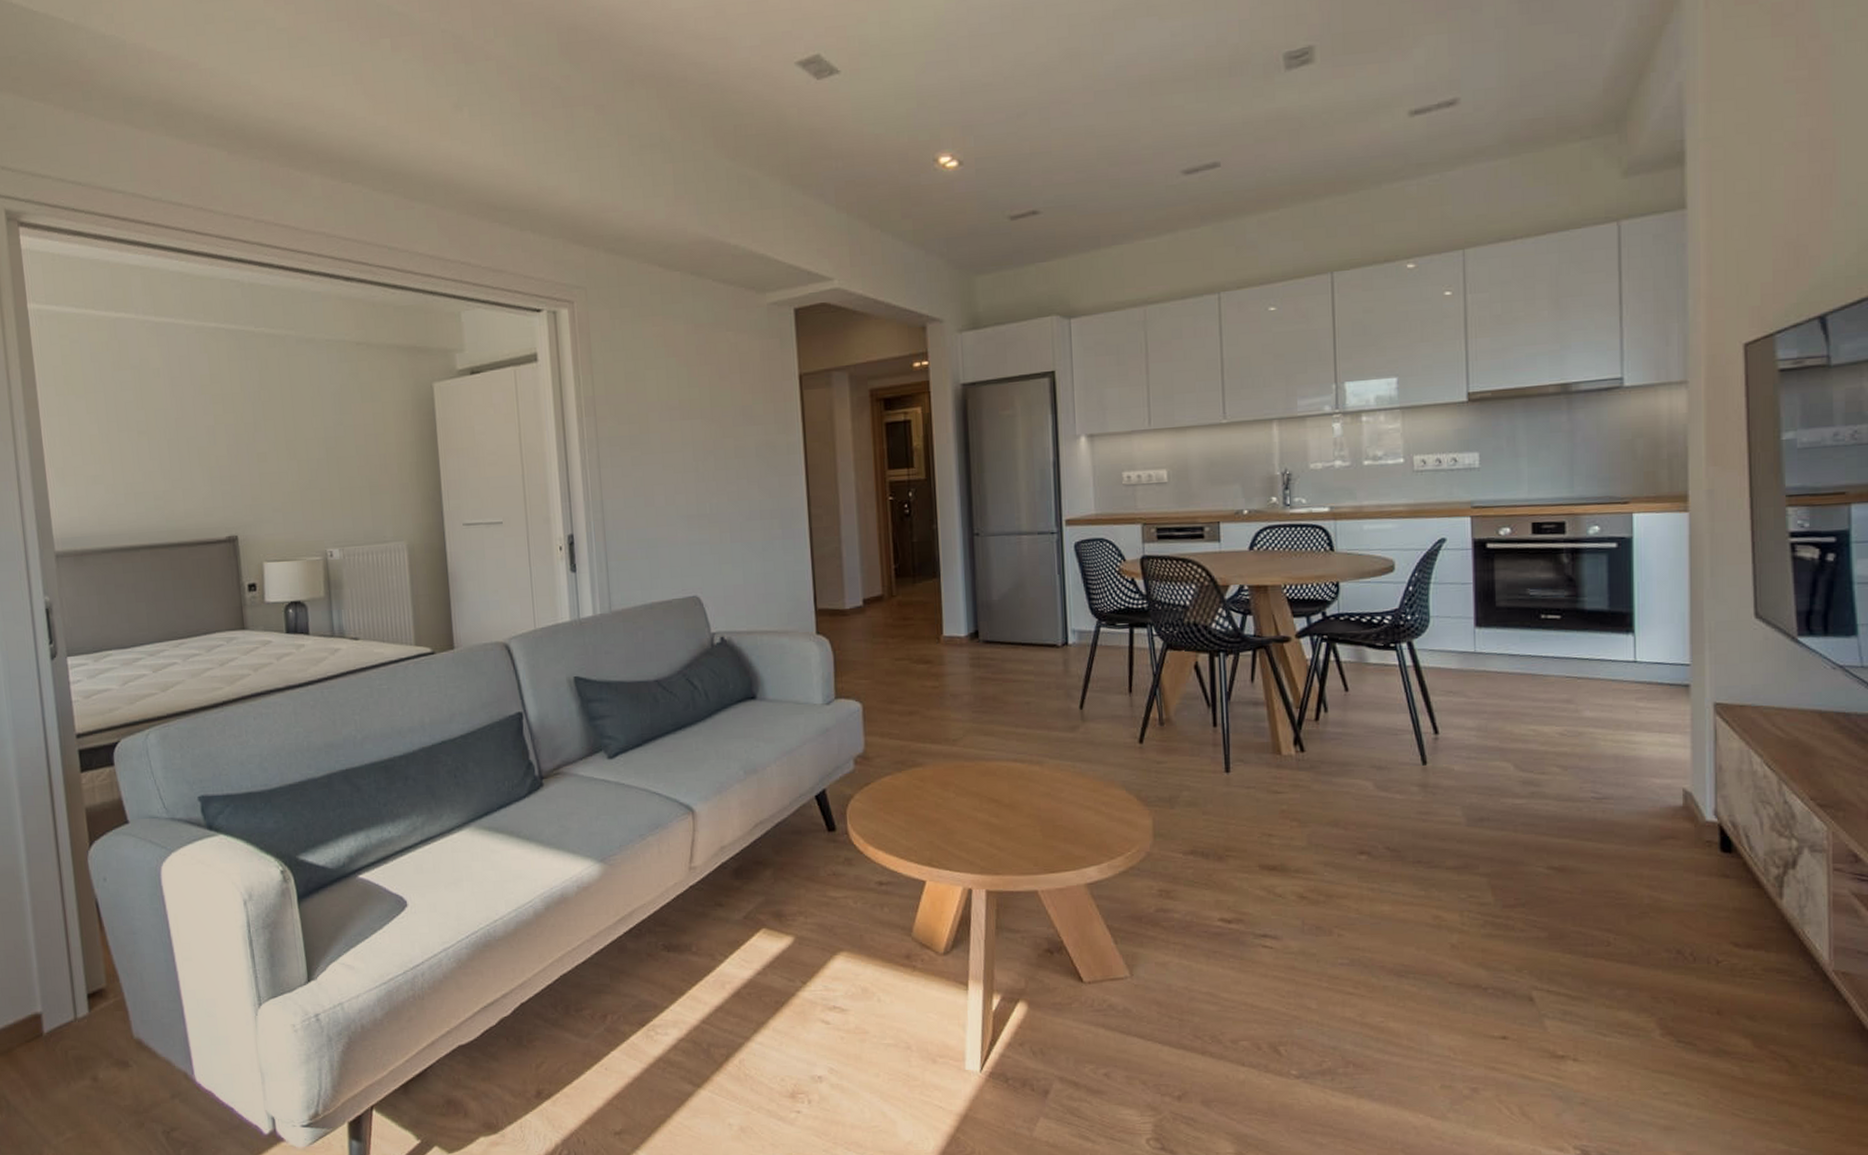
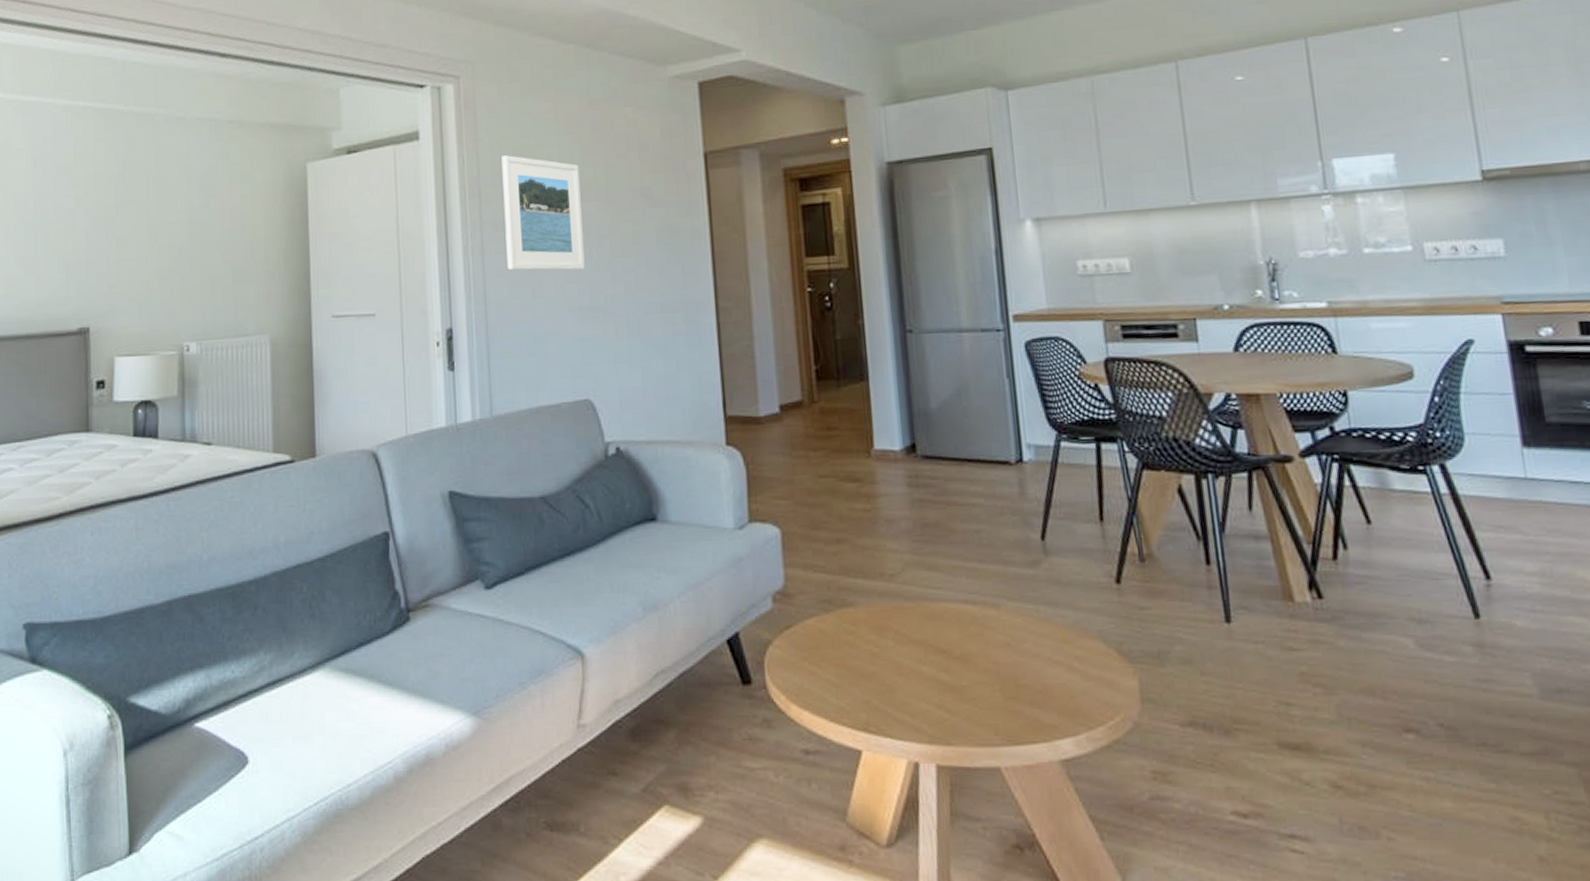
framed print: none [614,376,692,482] -> present [501,155,585,271]

